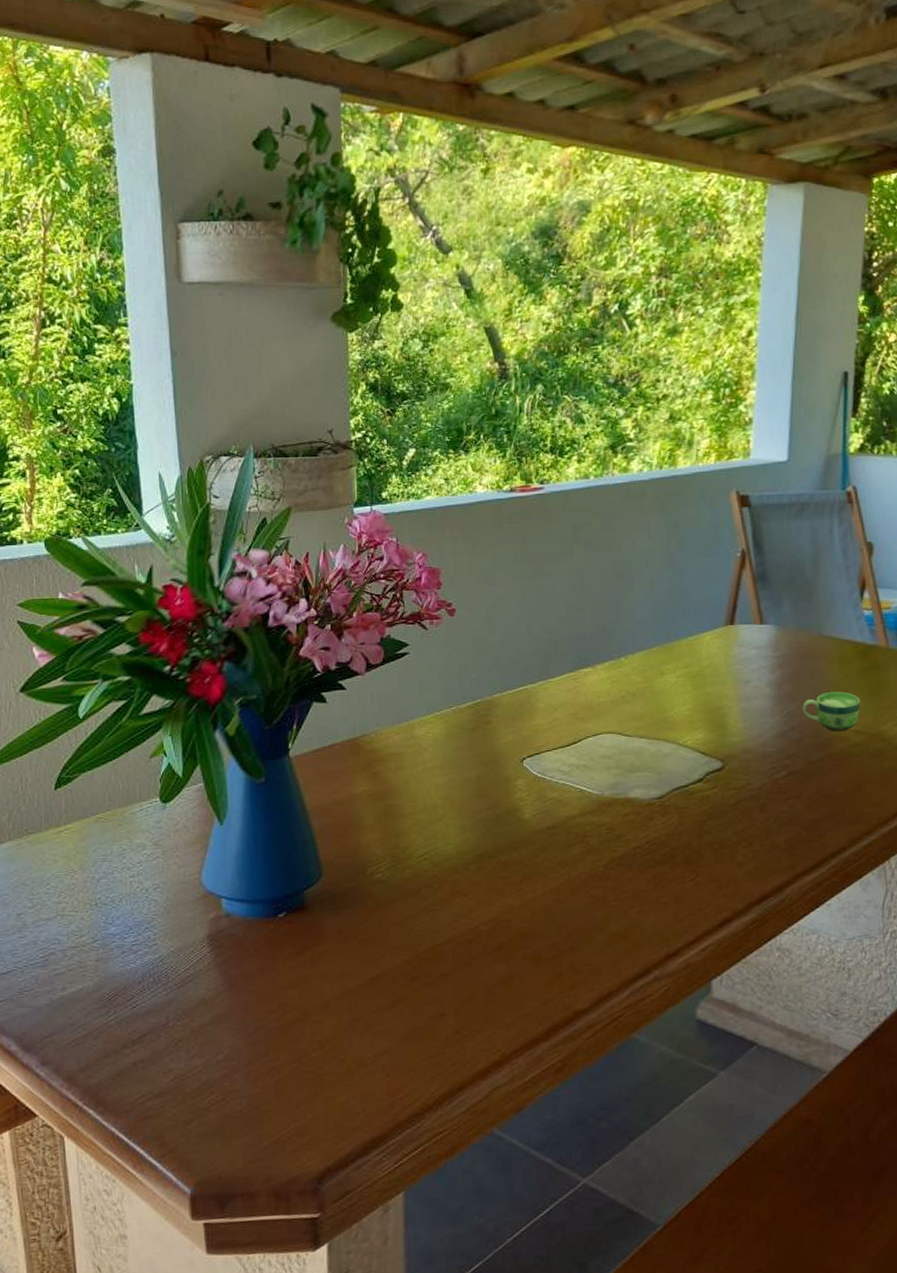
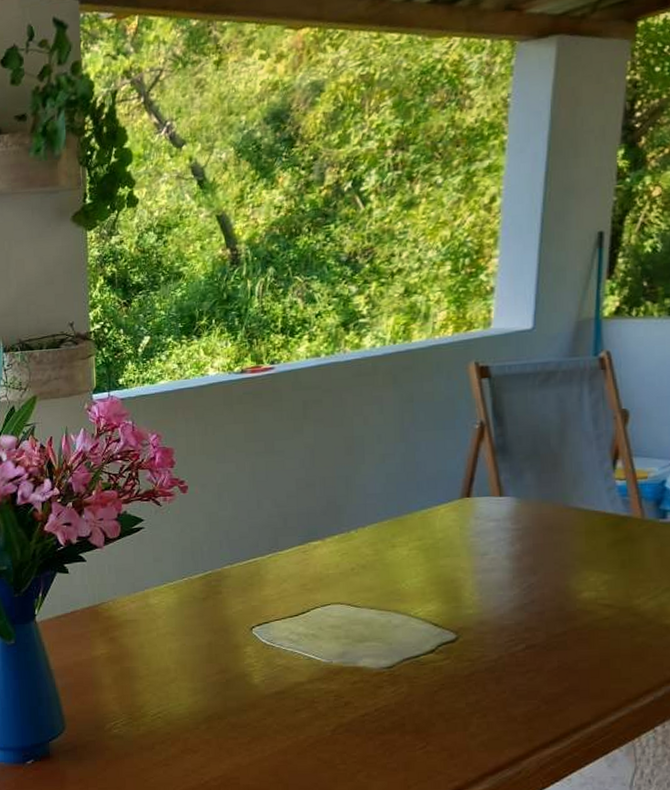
cup: present [802,691,861,732] -> none [544,564,610,606]

